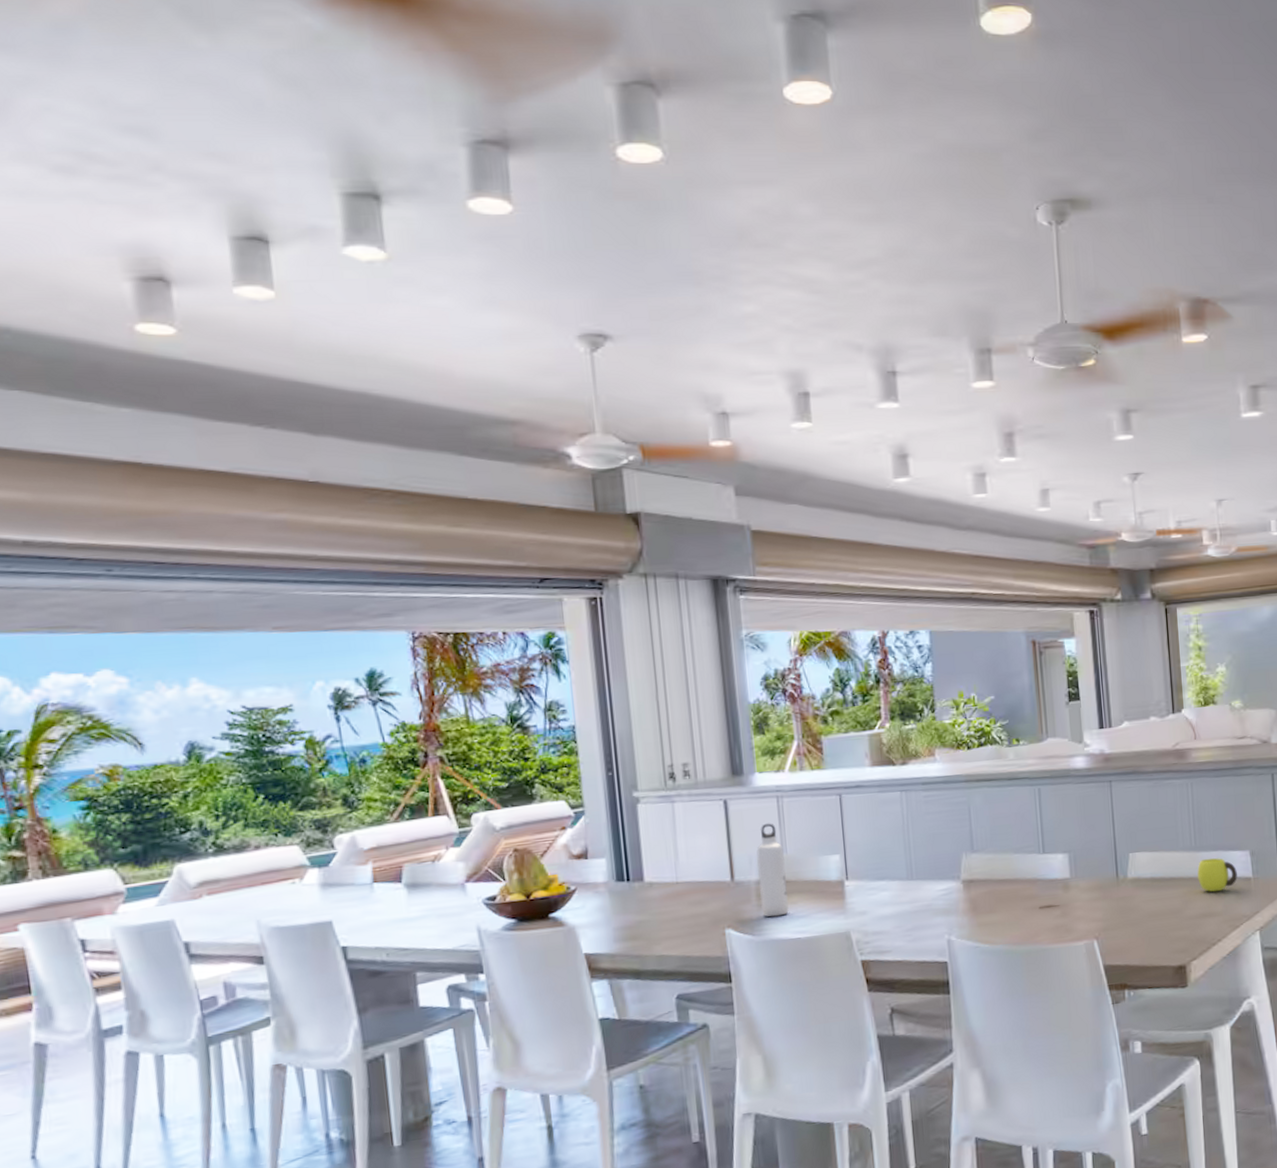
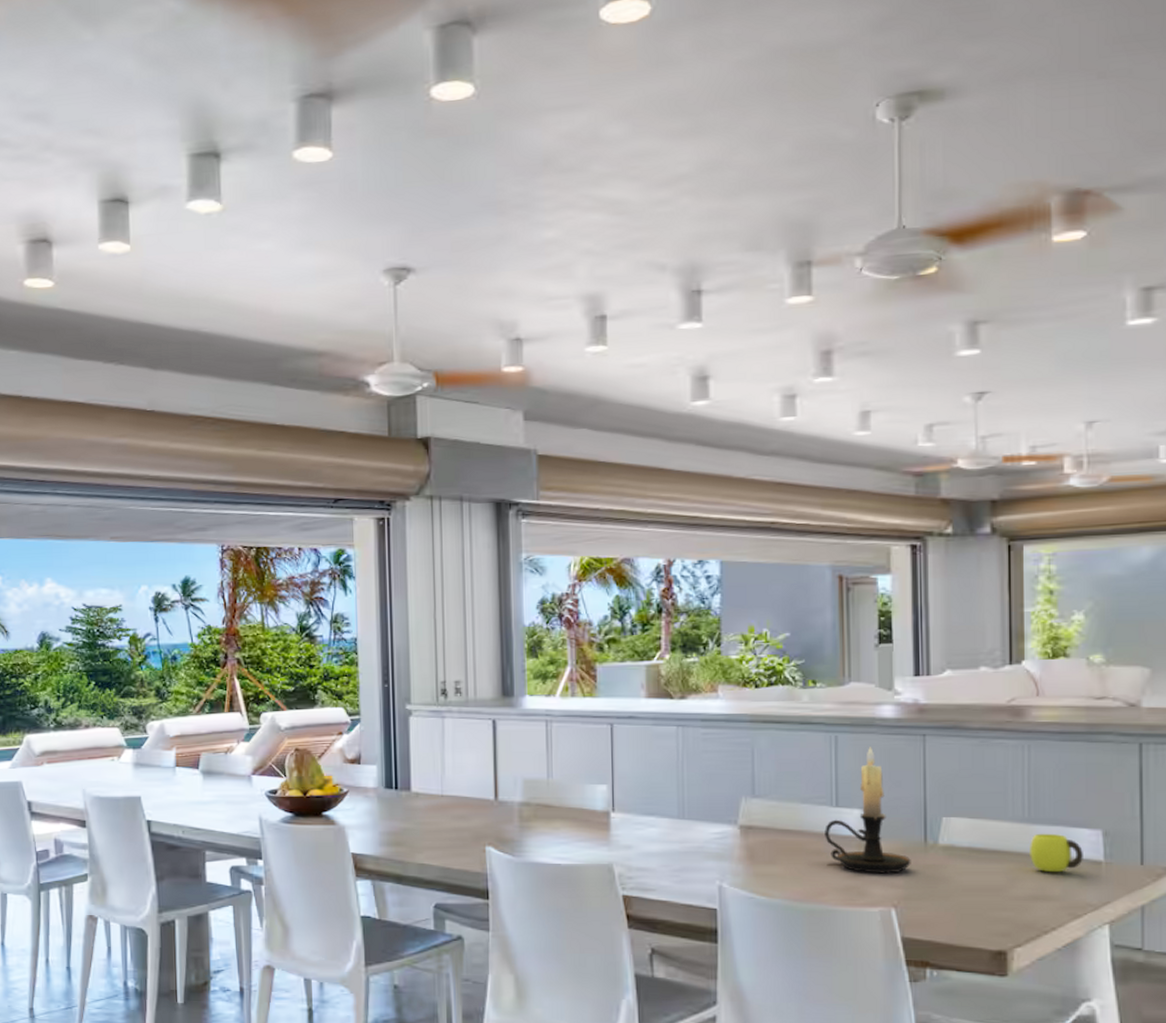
water bottle: present [756,823,789,918] -> none [522,746,551,840]
candle holder: none [1035,796,1107,911] -> present [825,747,911,874]

